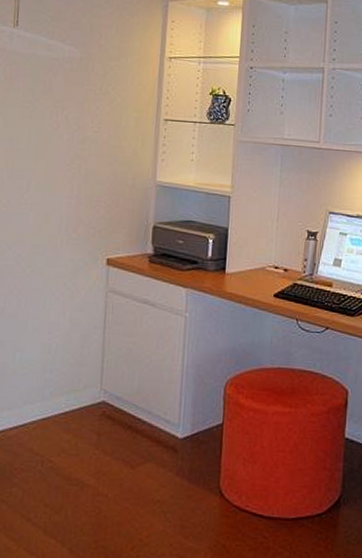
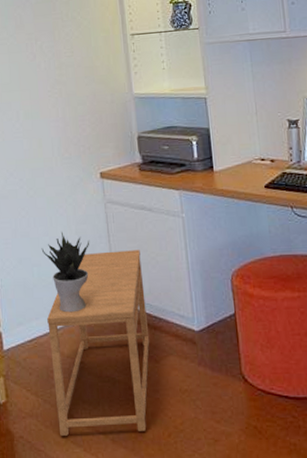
side table: none [12,343,135,542] -> present [47,250,150,436]
potted plant: none [28,316,83,406] -> present [41,231,90,313]

